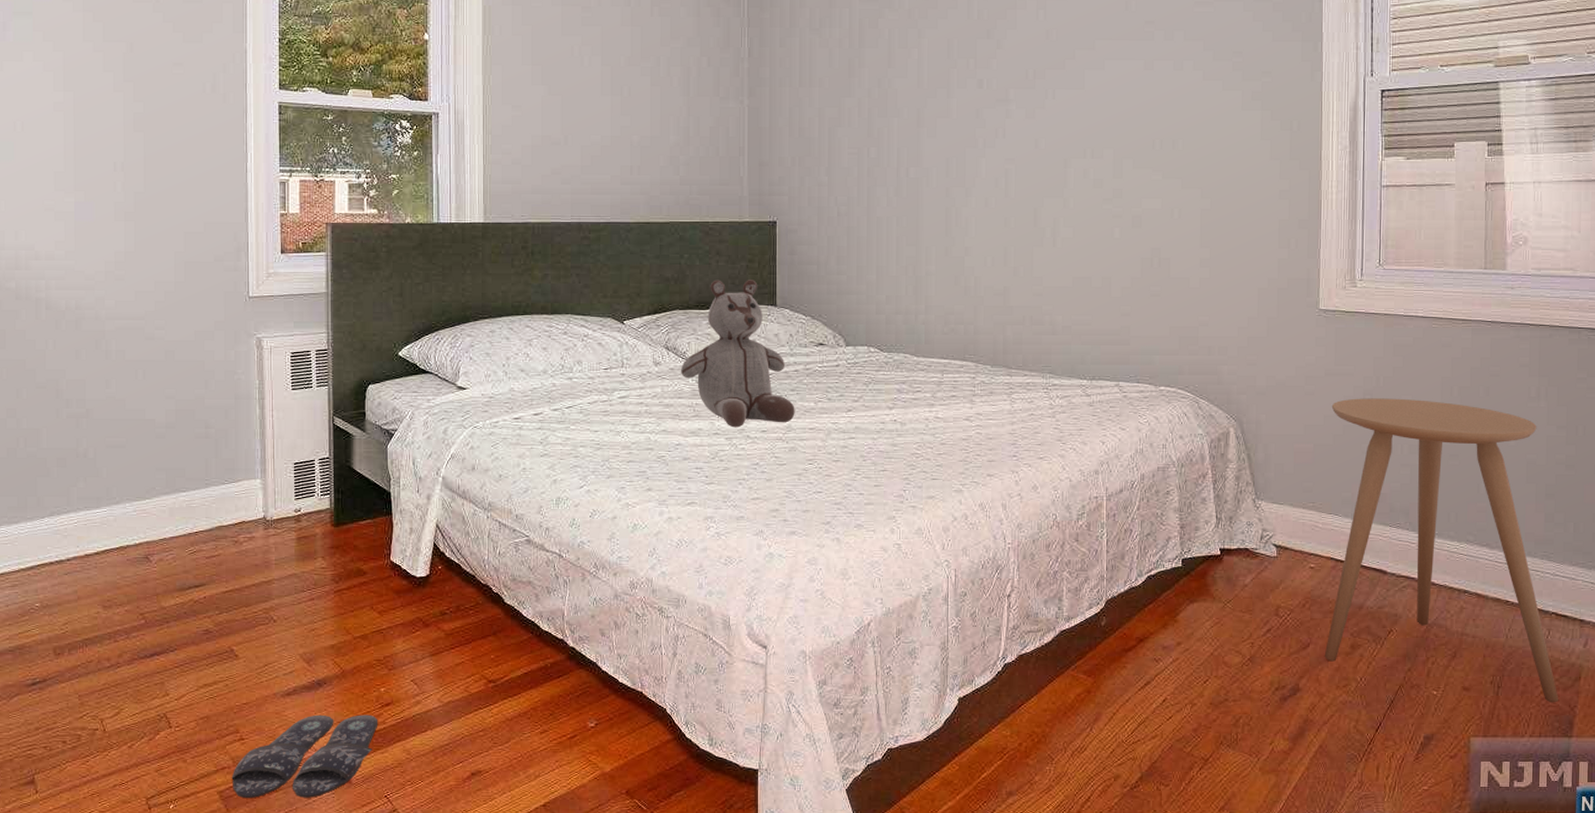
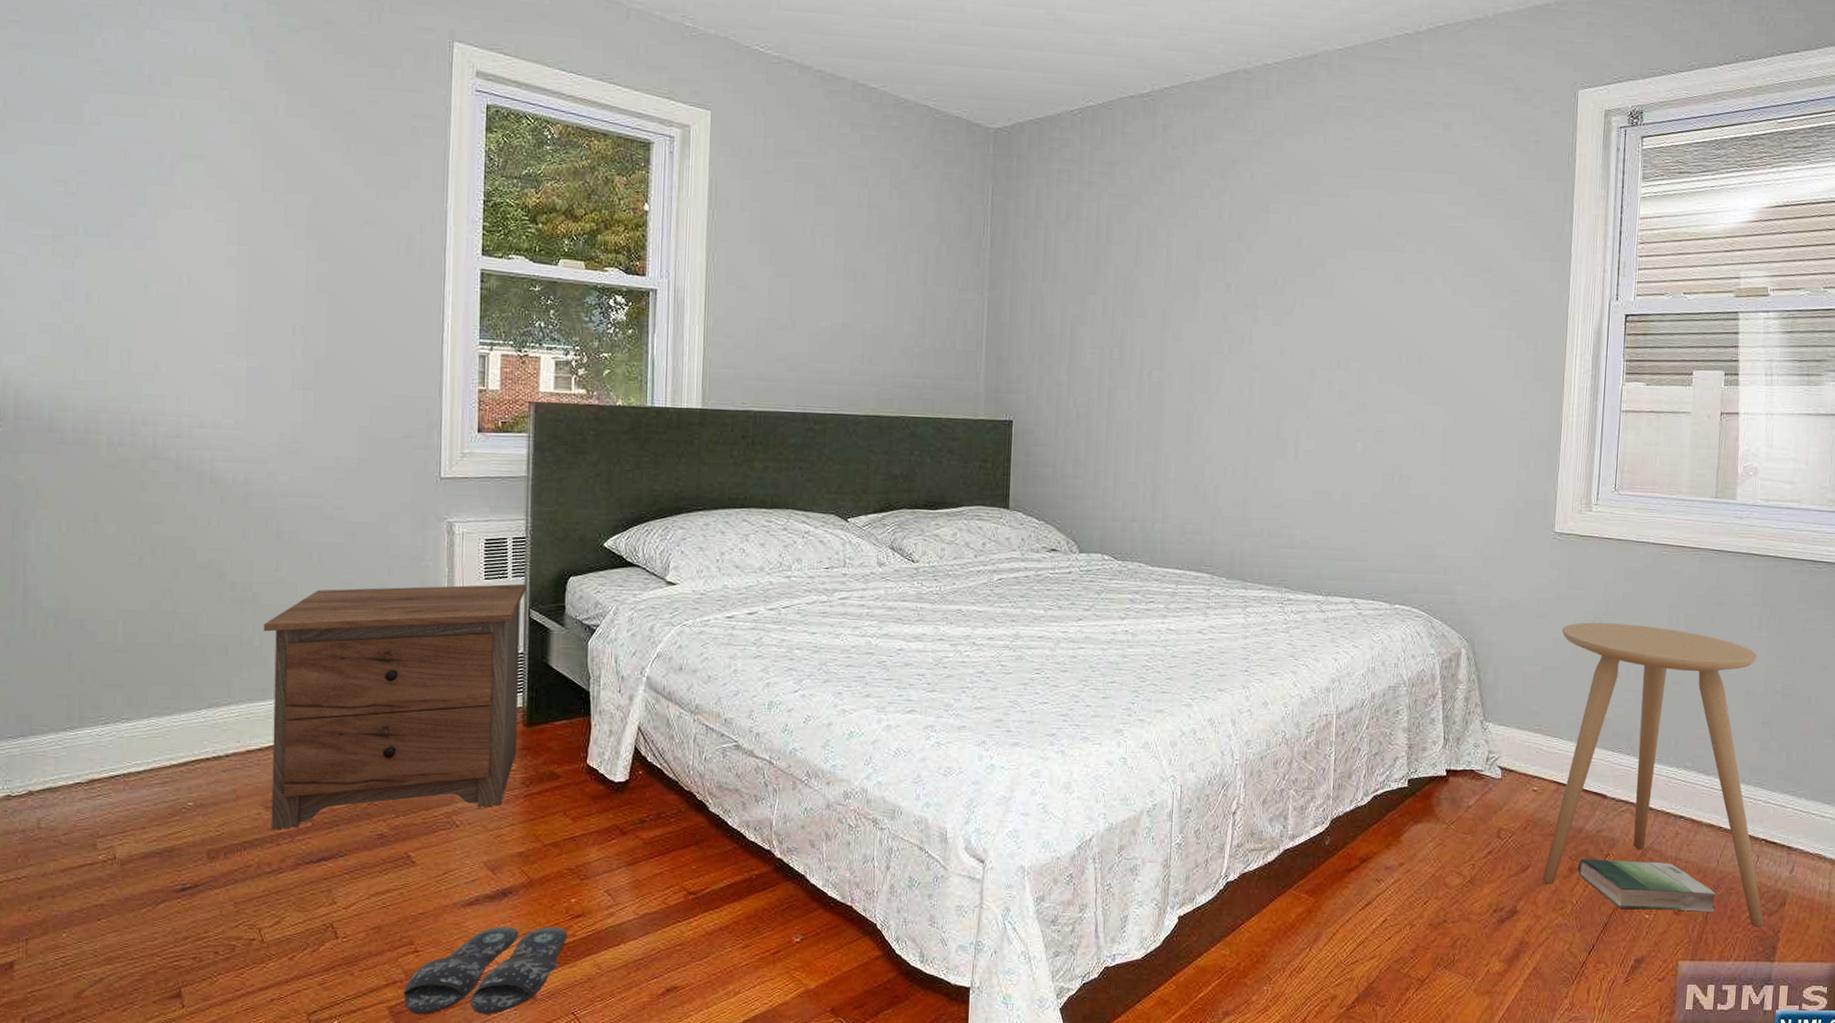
nightstand: none [96,393,330,628] -> present [263,583,527,830]
stuffed bear: present [681,279,795,428] -> none [906,479,1024,634]
book: none [1360,635,1507,687] -> present [1578,859,1717,912]

